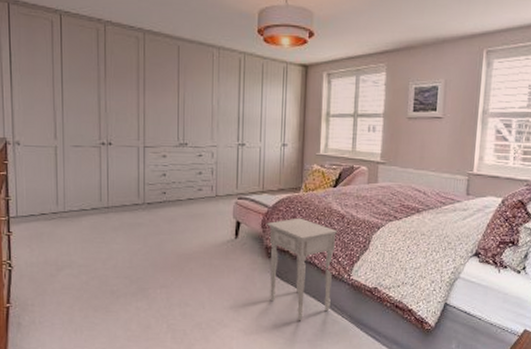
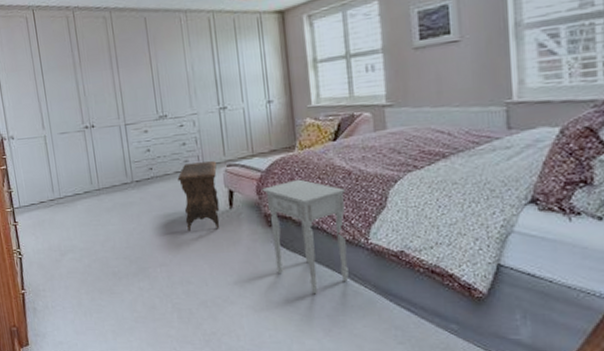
footstool: none [189,192,228,257] -> present [177,161,220,231]

